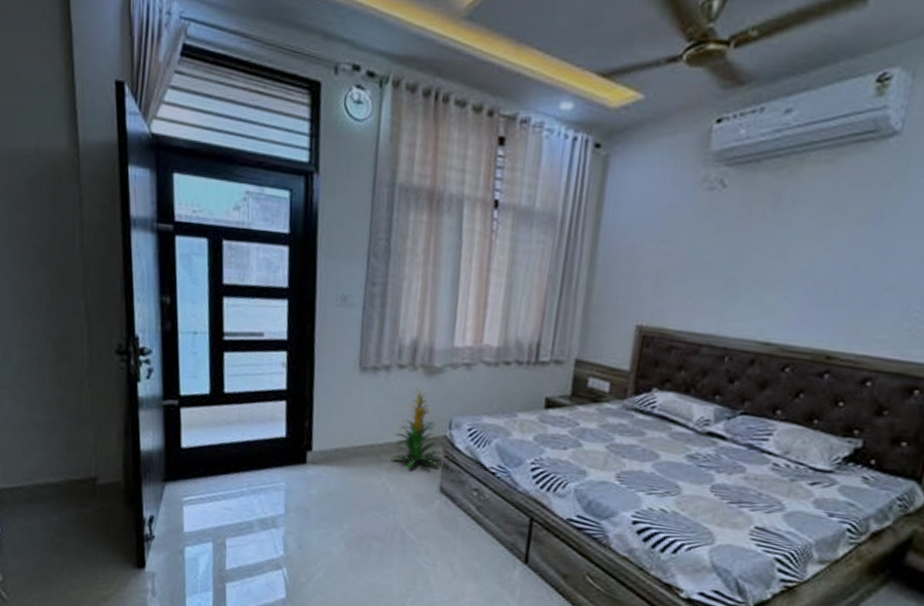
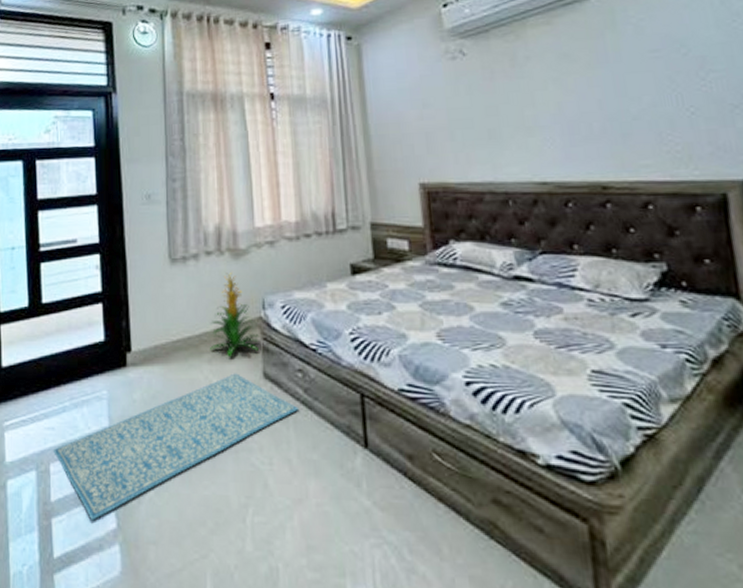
rug: none [230,484,470,590] -> present [54,373,300,521]

